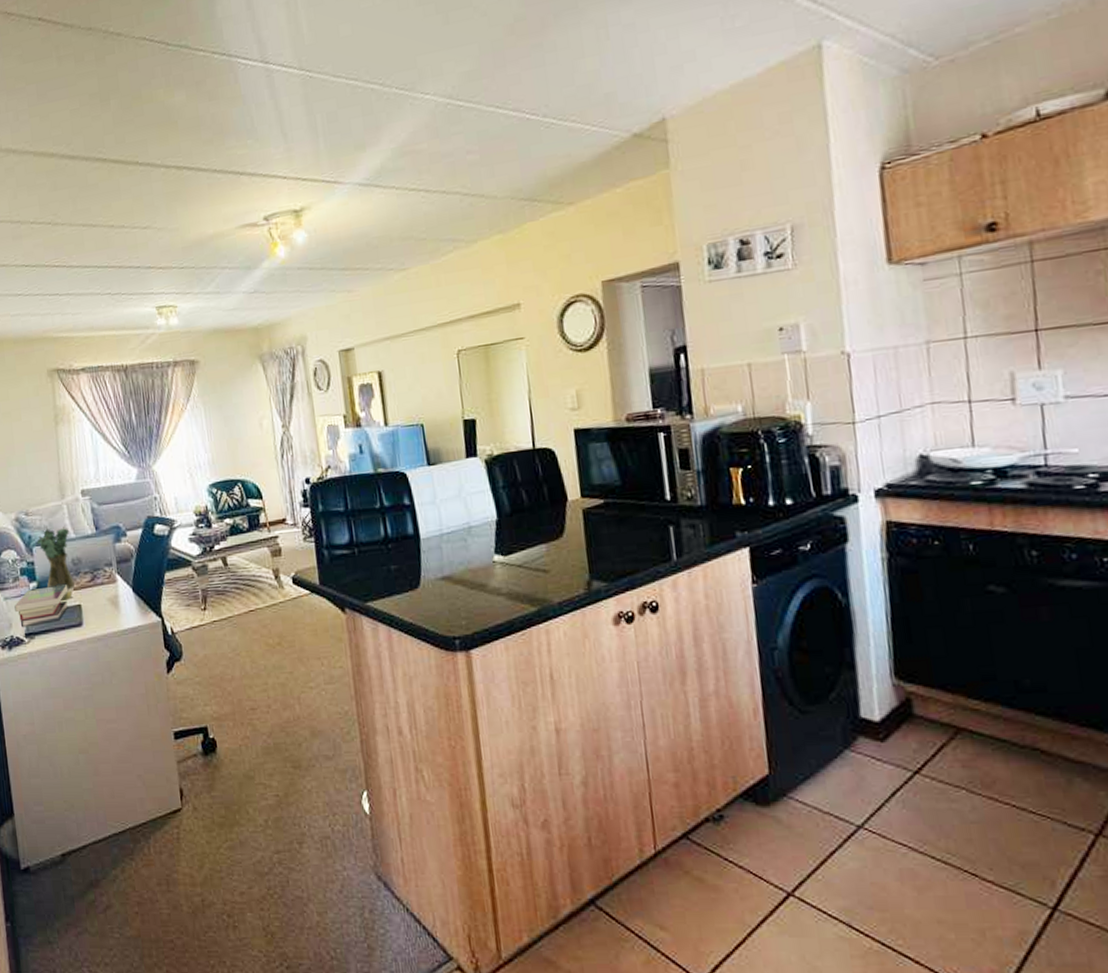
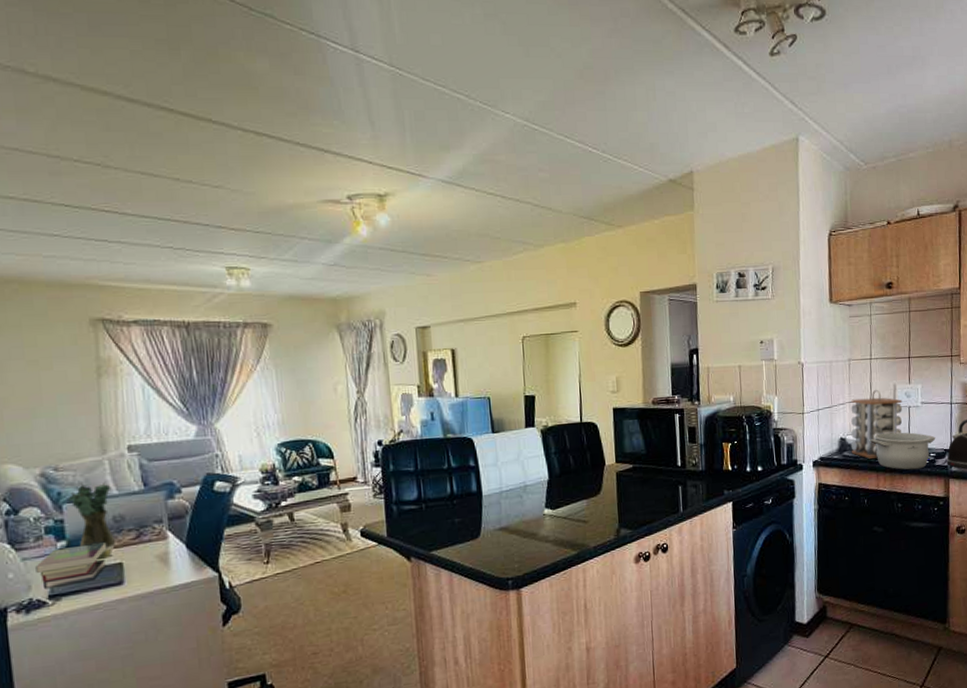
spice rack: none [934,381,1030,485] -> present [850,389,903,459]
cooking pot: none [971,443,1098,500] -> present [869,432,936,470]

